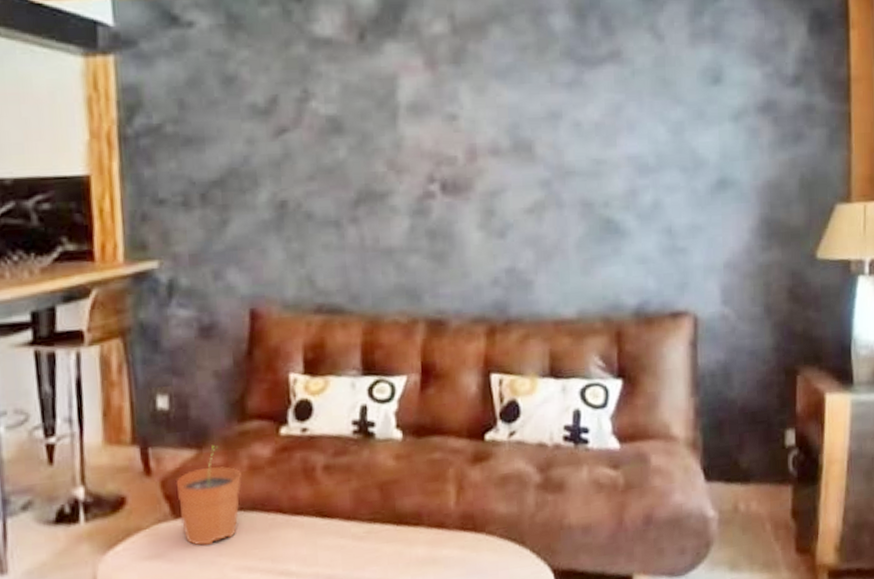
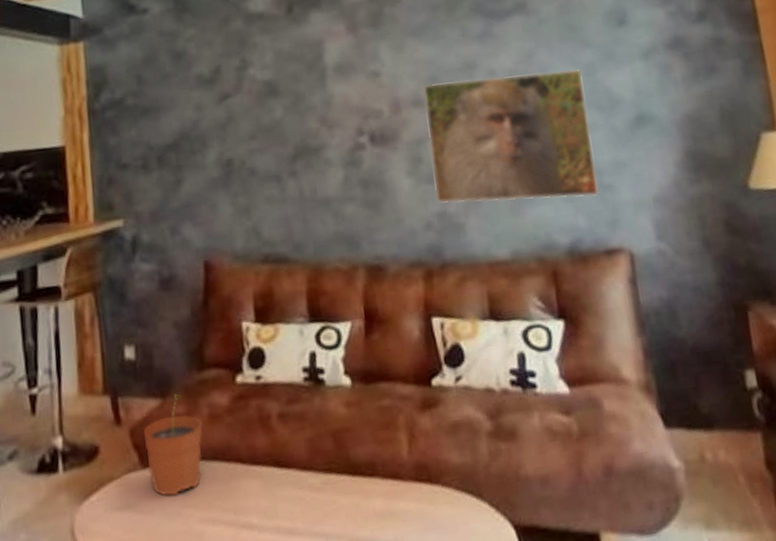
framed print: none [502,126,673,260] -> present [422,69,600,204]

